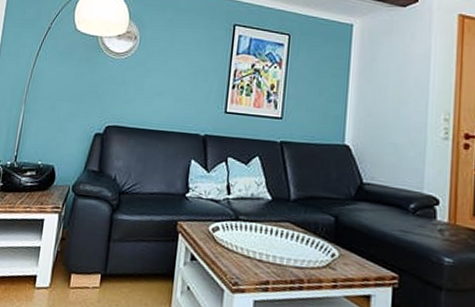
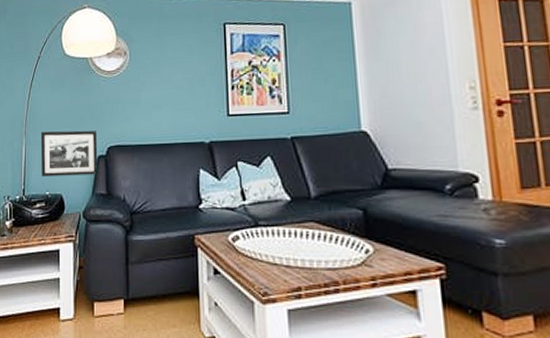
picture frame: none [36,101,97,152] -> present [41,130,98,177]

